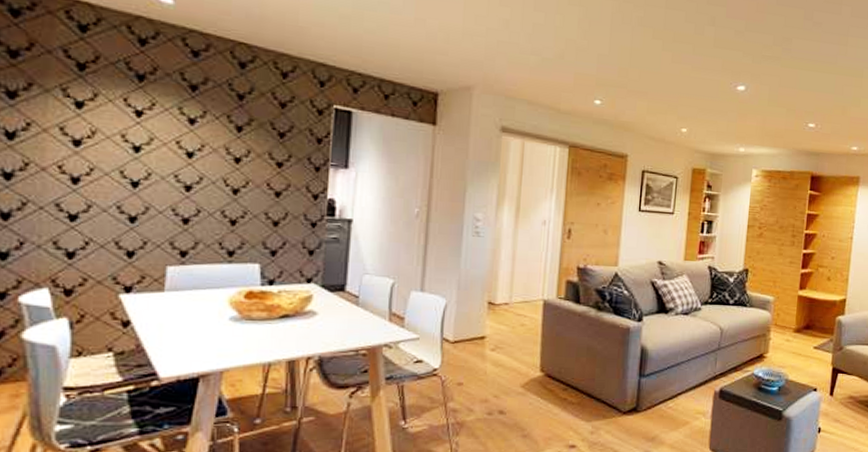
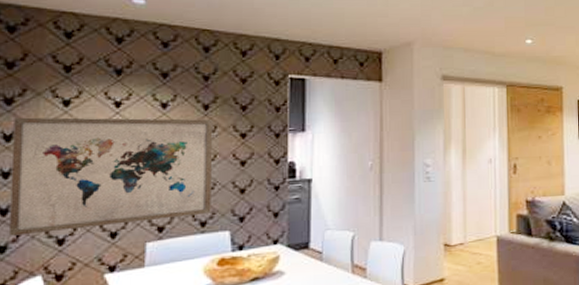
wall art: none [12,113,246,244] -> present [10,117,213,236]

